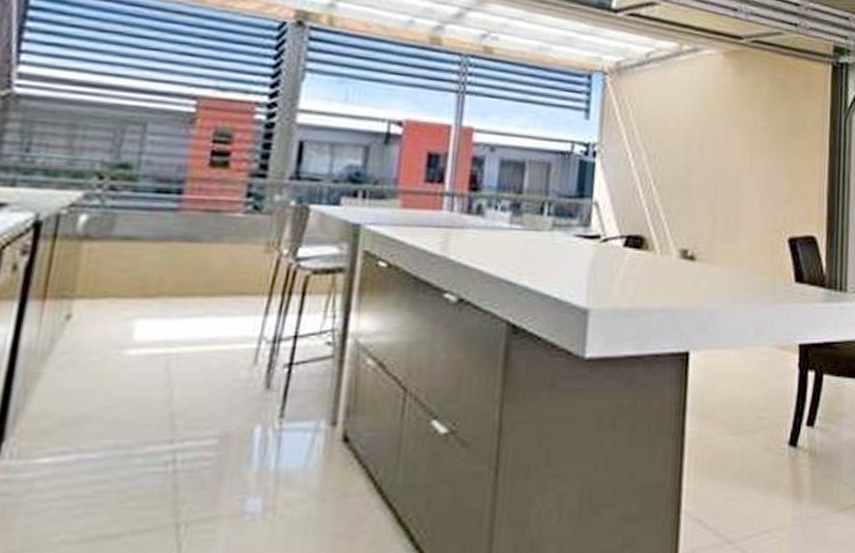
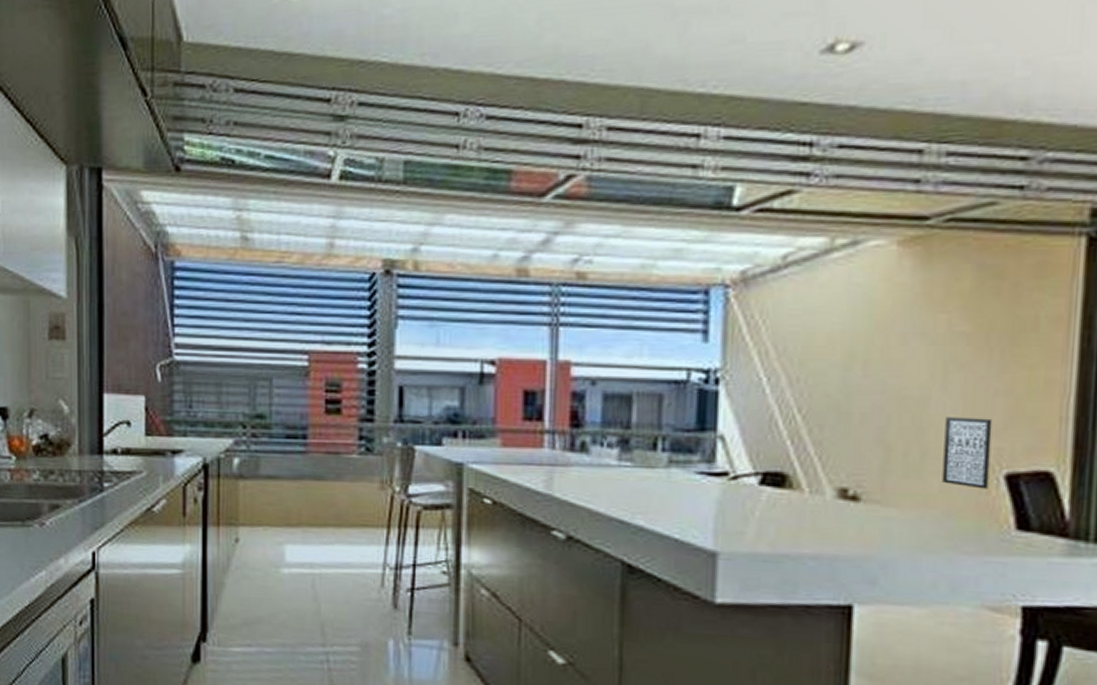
wall art: none [750,192,781,250] -> present [942,417,993,489]

